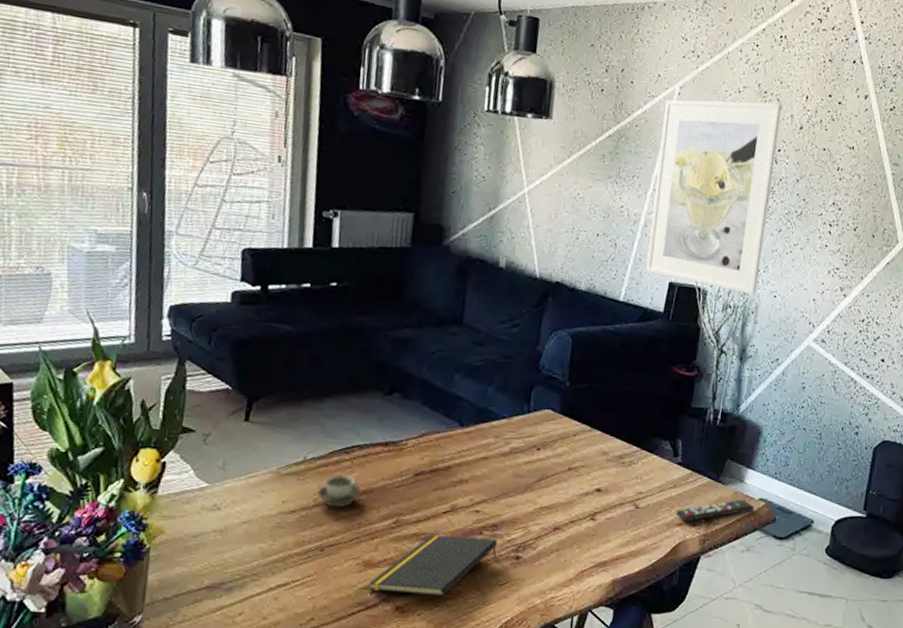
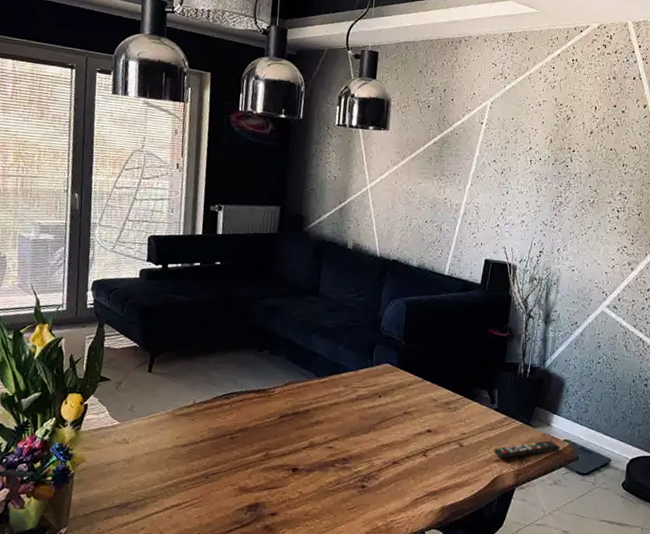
cup: present [316,475,362,508] -> none [203,416,239,443]
notepad: present [369,535,498,596] -> none [244,466,348,517]
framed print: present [646,99,782,295] -> none [466,112,575,269]

